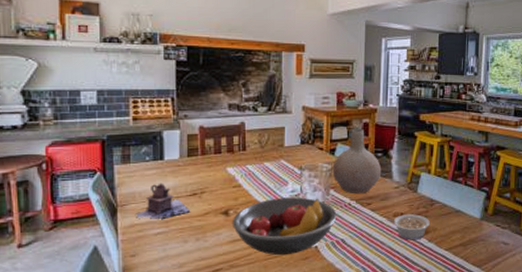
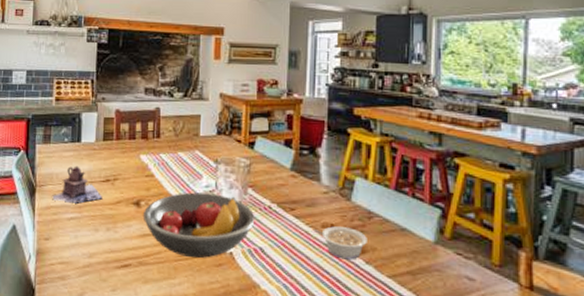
vase: present [332,129,382,194] -> none [251,121,308,197]

